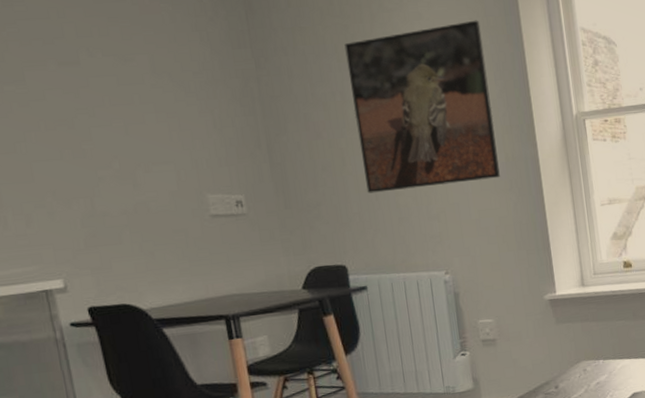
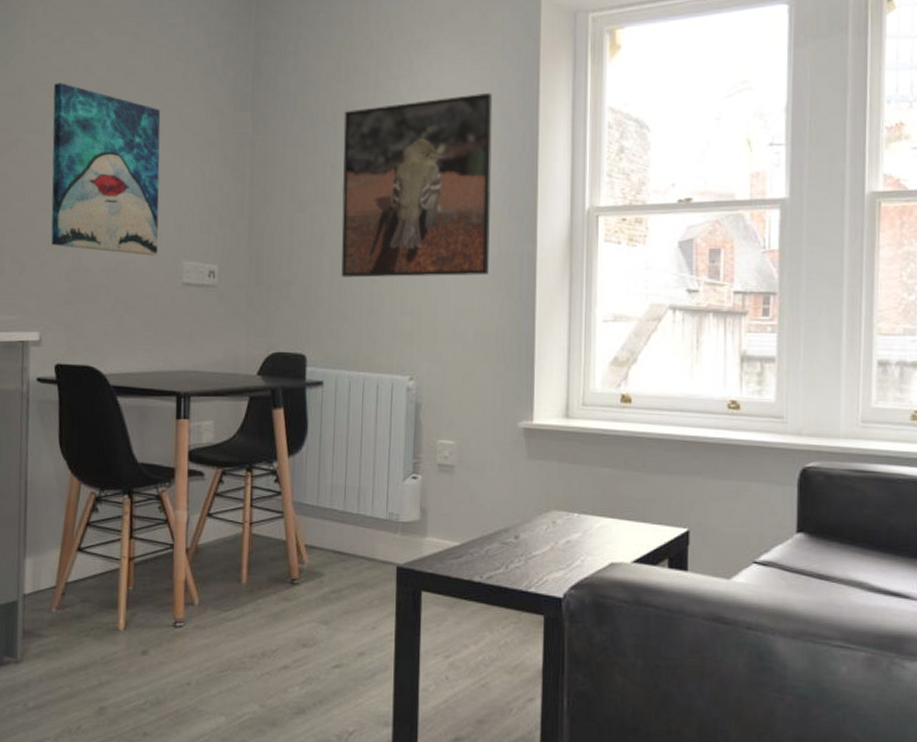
wall art: none [25,30,179,194] -> present [51,83,161,256]

